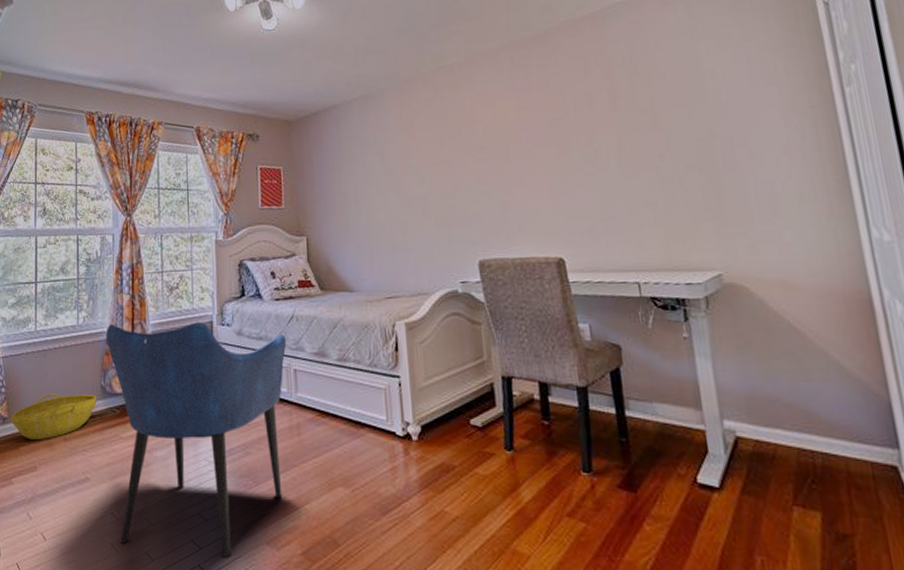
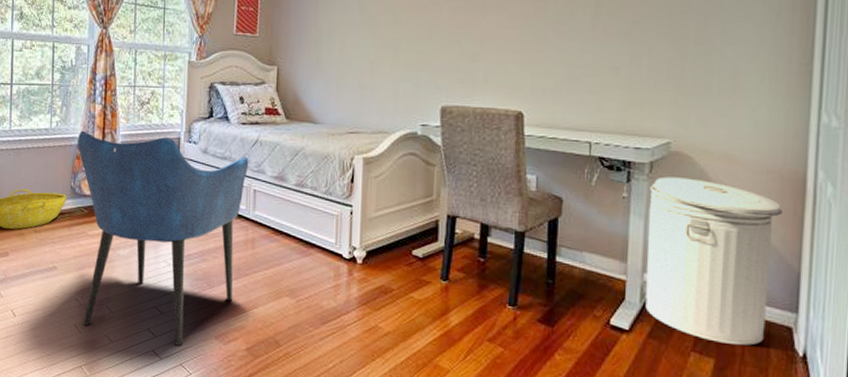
can: none [710,310,870,492] -> present [645,177,784,346]

